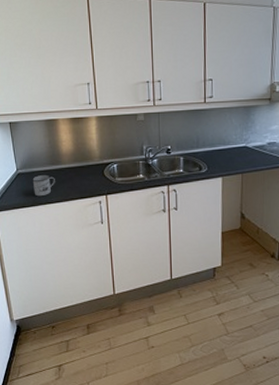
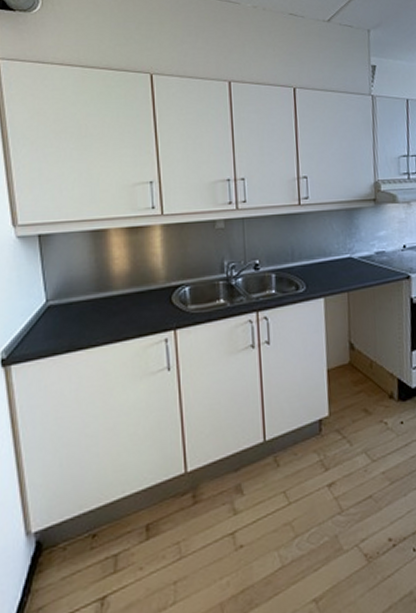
mug: present [32,174,55,197] -> none [69,305,103,338]

